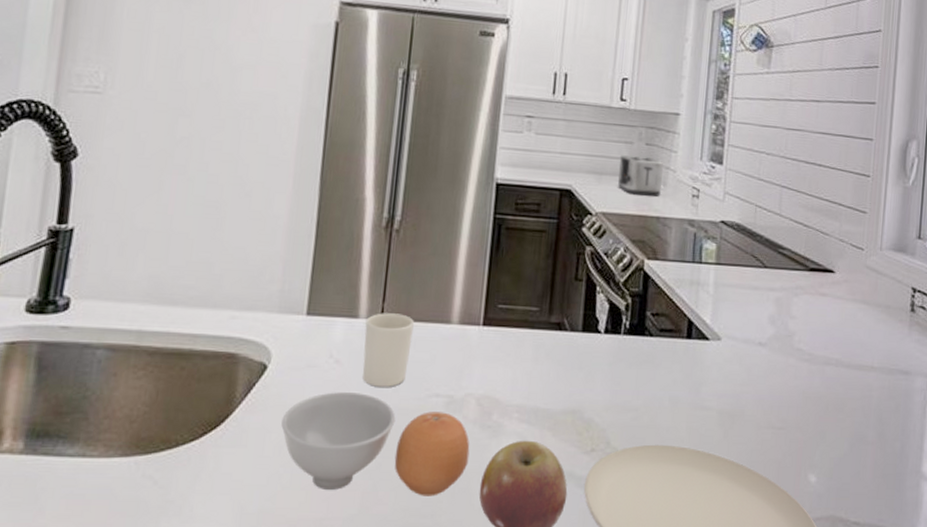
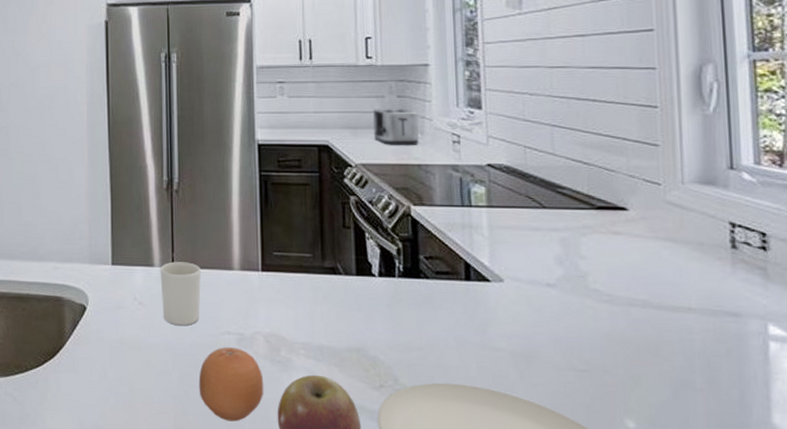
bowl: present [281,392,396,490] -> none [103,329,195,412]

